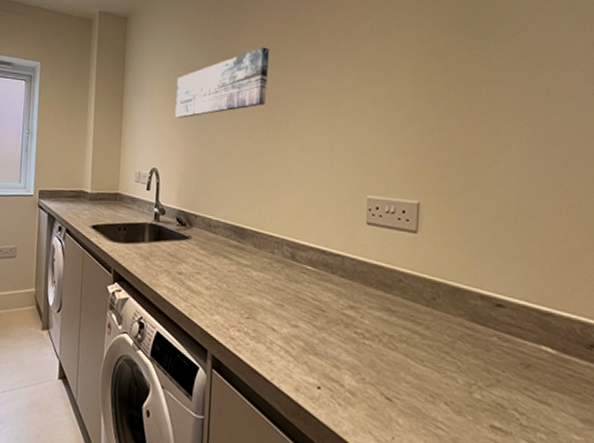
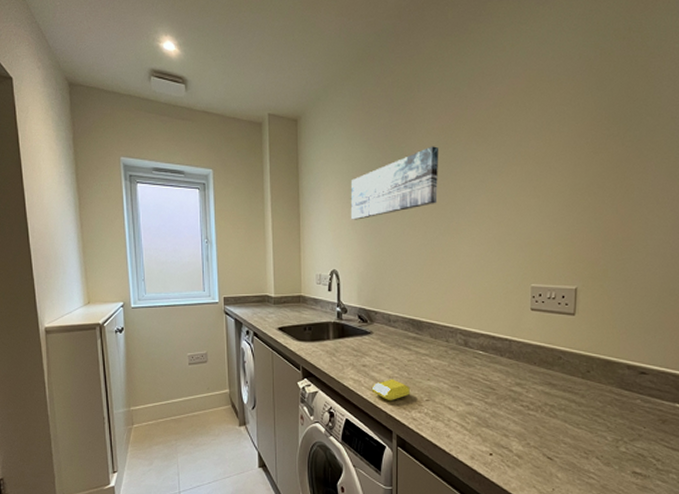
soap bar: none [186,290,229,316] -> present [371,379,410,402]

